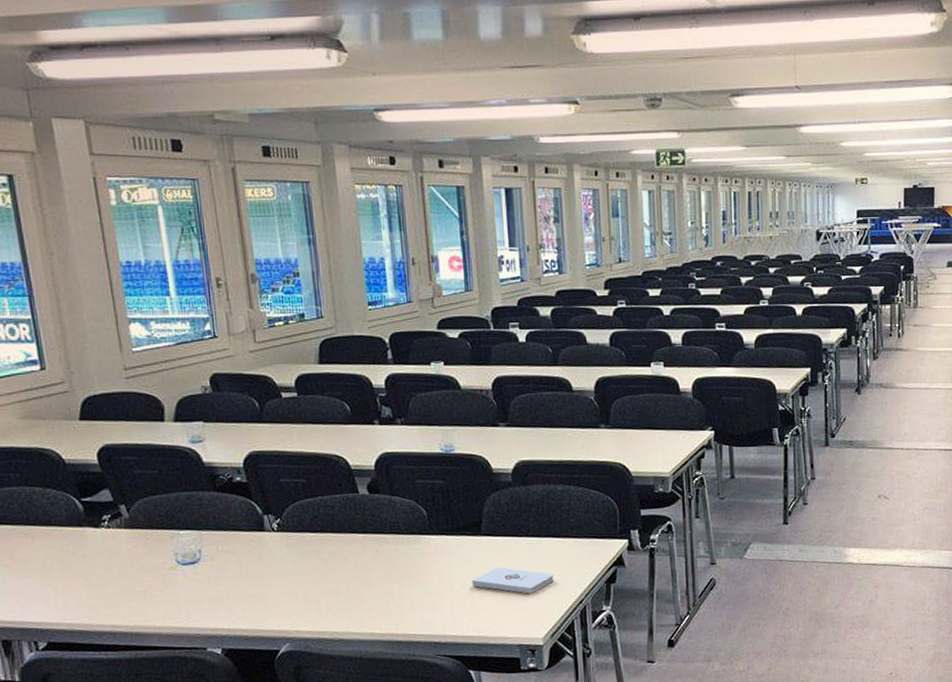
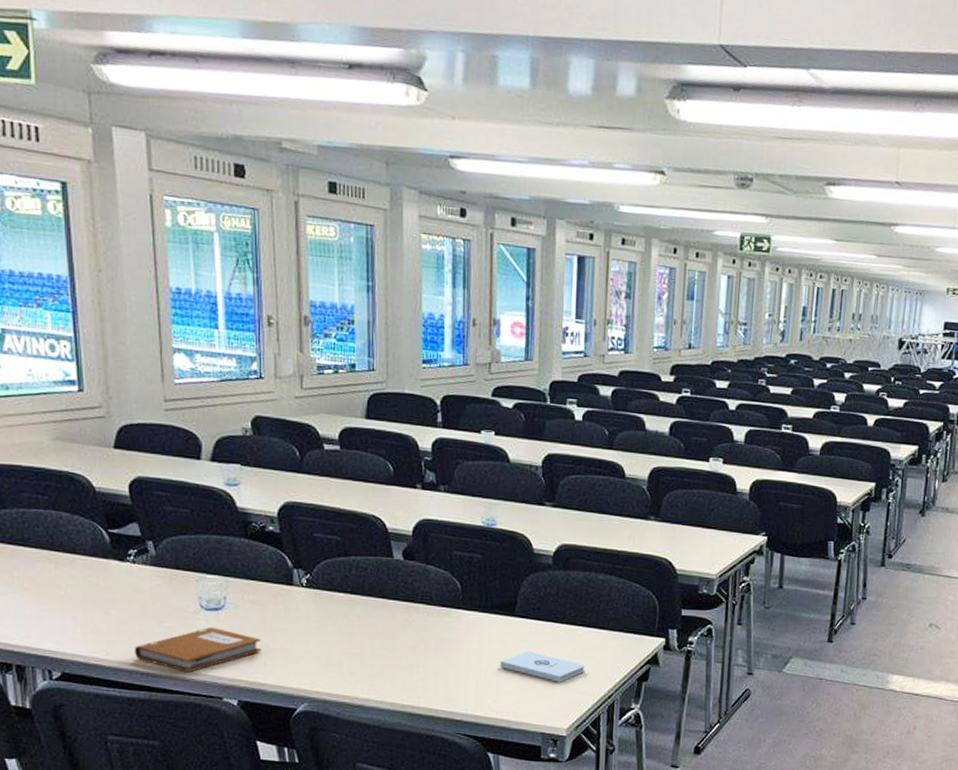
notebook: none [116,580,240,627] -> present [134,627,262,672]

